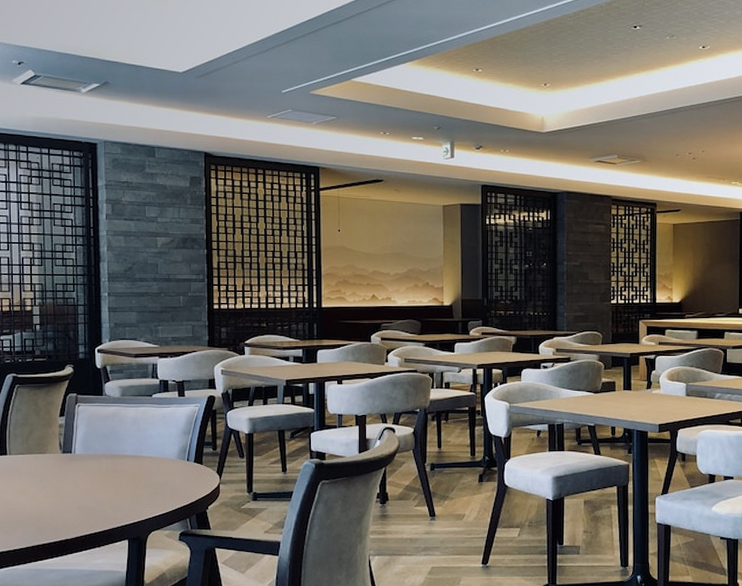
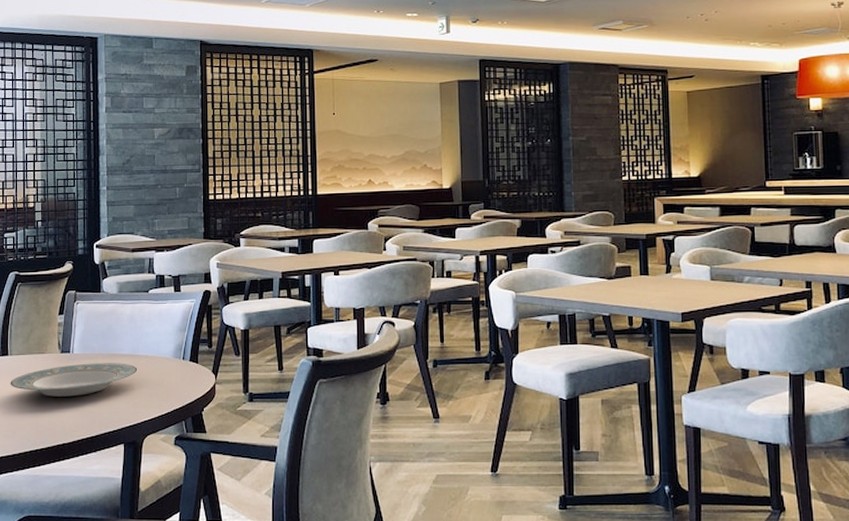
plate: none [9,463,142,495] -> present [10,363,138,397]

